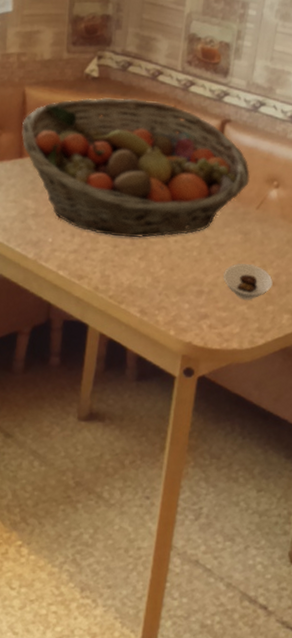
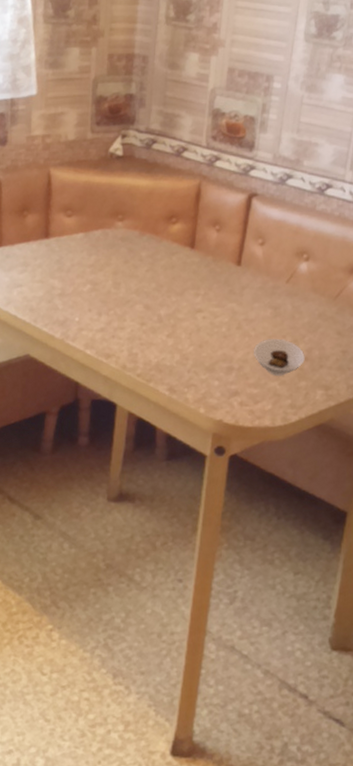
fruit basket: present [22,97,250,238] -> none [47,175,279,315]

